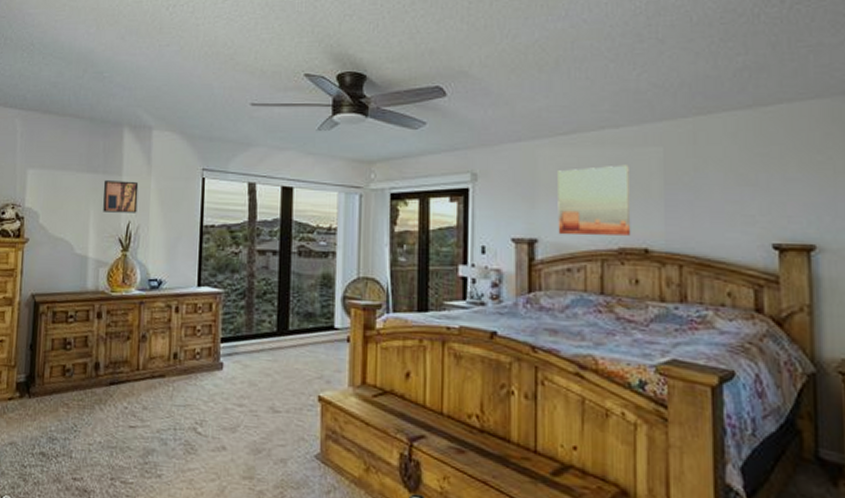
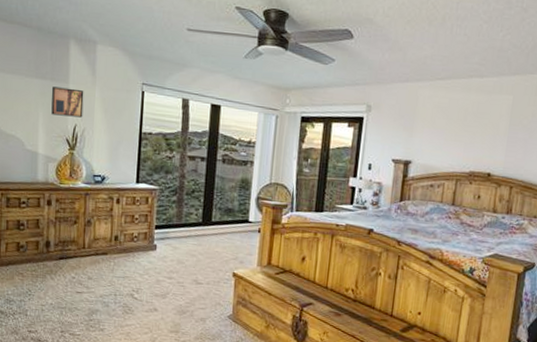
wall art: present [558,165,631,236] -> none [427,107,486,162]

